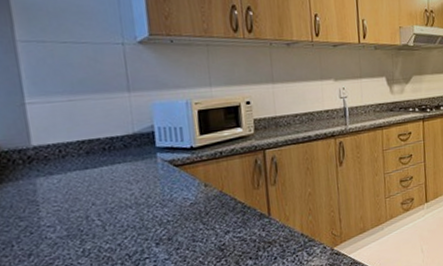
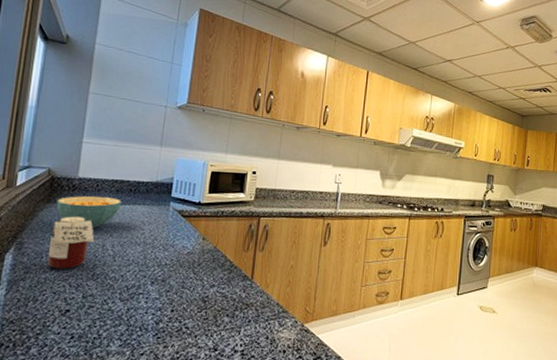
cereal bowl: none [11,161,97,201] -> present [56,195,122,228]
jar: none [16,190,73,256] -> present [47,216,94,269]

